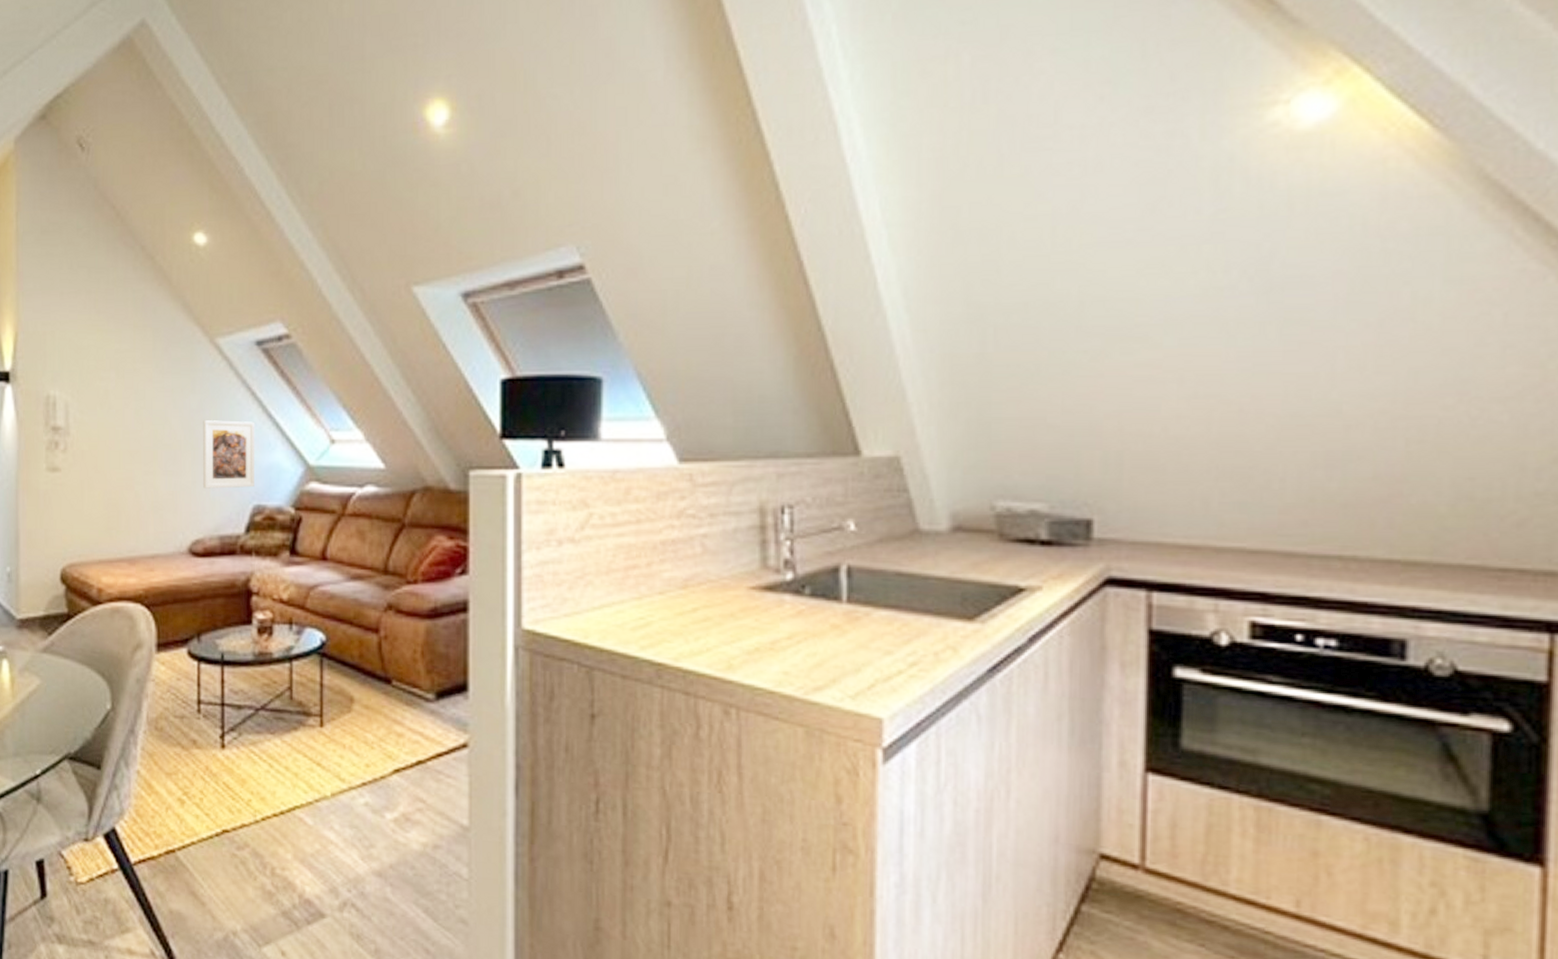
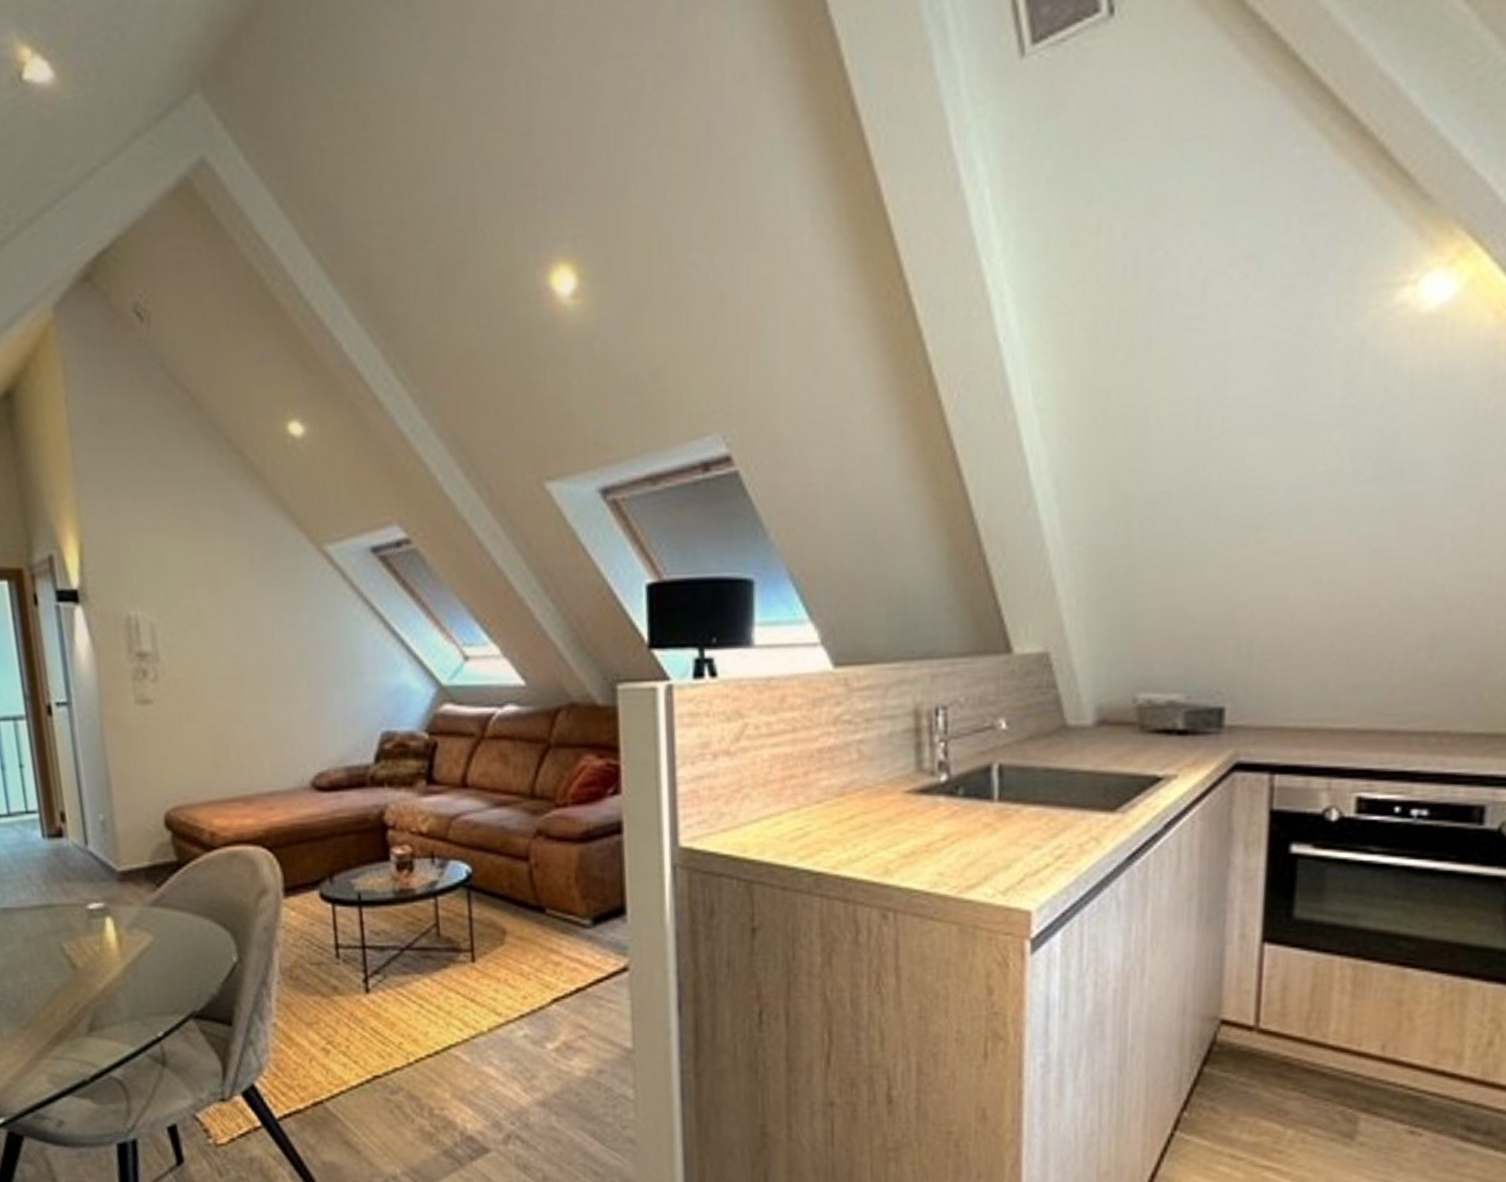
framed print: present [203,420,255,489] -> none [316,638,381,716]

